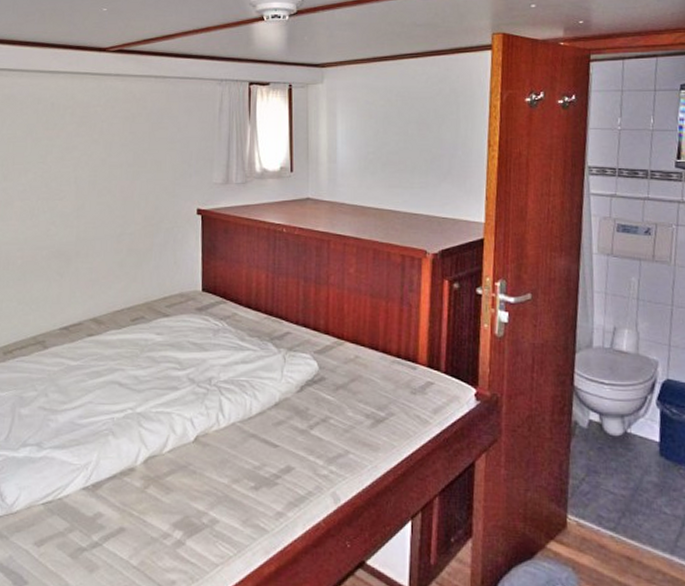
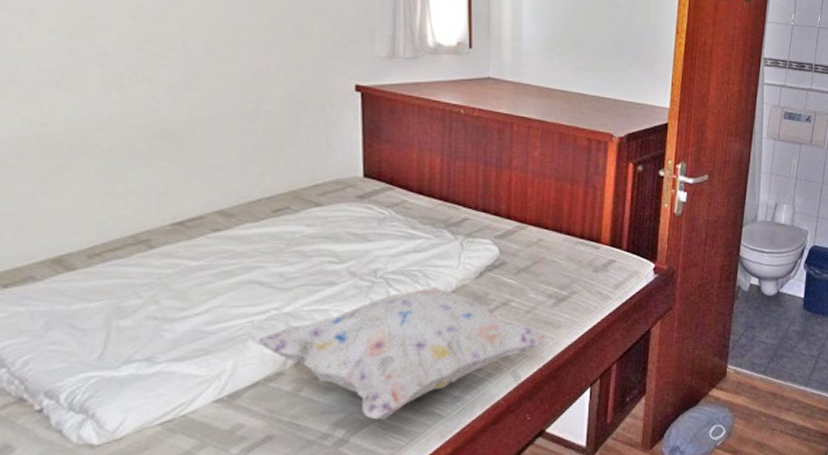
decorative pillow: none [115,398,367,526] -> present [255,287,548,420]

